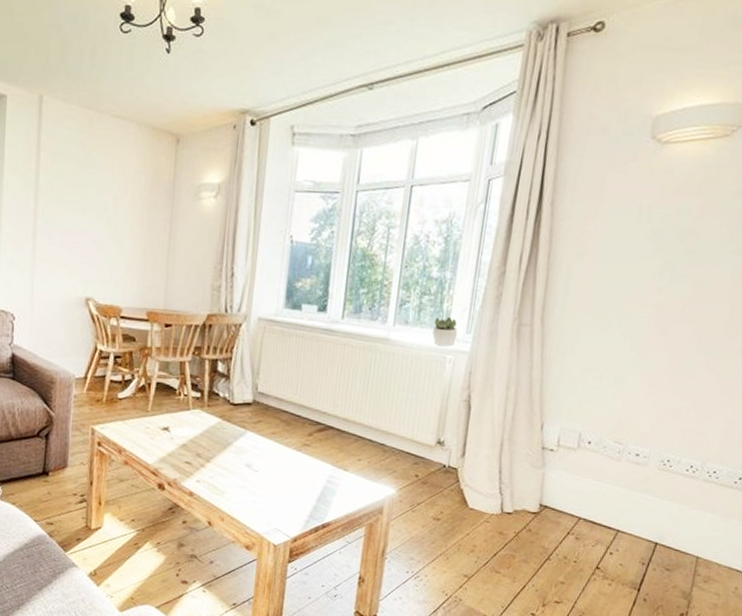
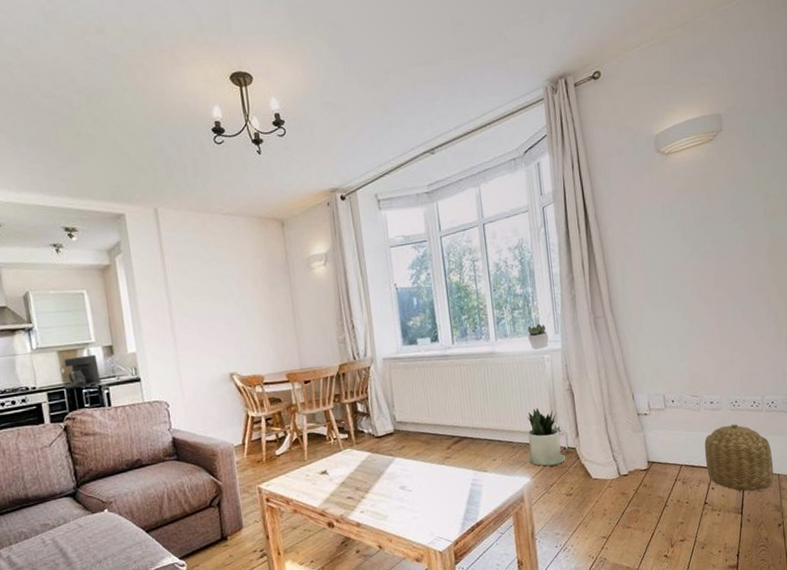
planter: none [398,413,446,483] -> present [526,407,566,467]
basket: none [609,485,698,570] -> present [704,424,774,491]

